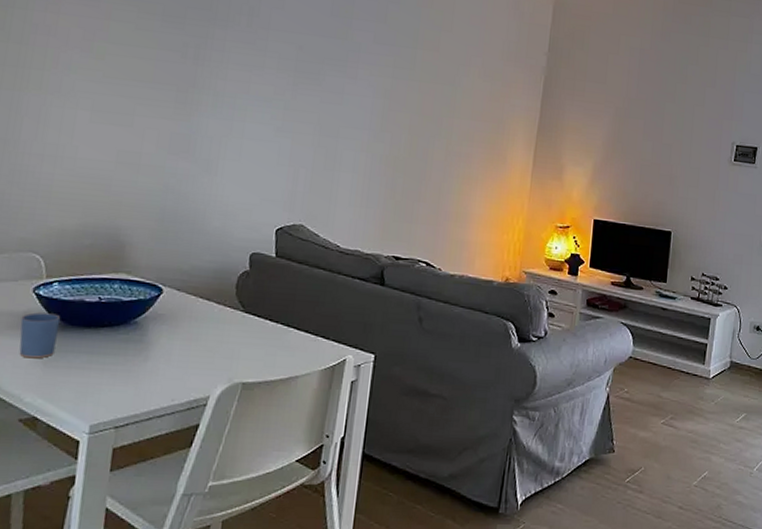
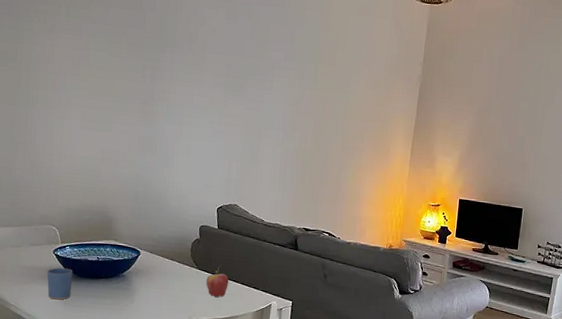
fruit: none [255,304,288,352] -> present [206,263,229,298]

